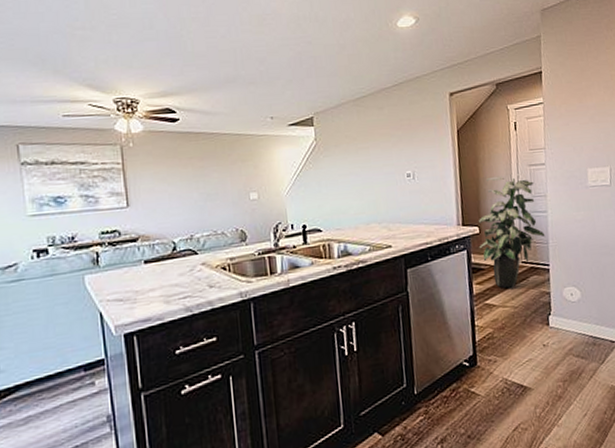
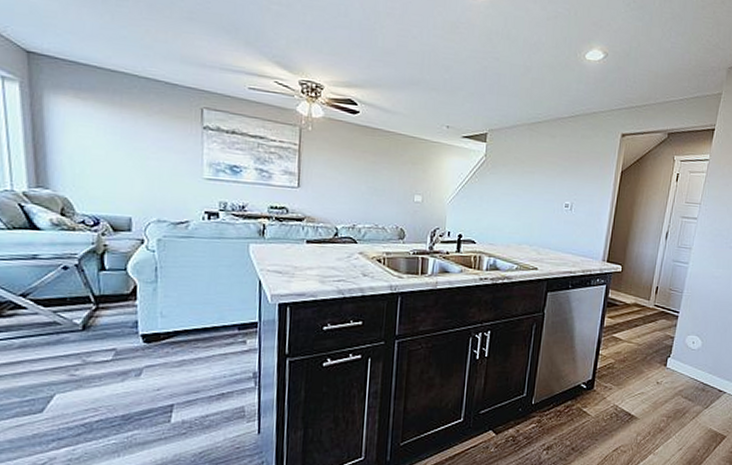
indoor plant: present [478,176,546,289] -> none [618,221,682,328]

